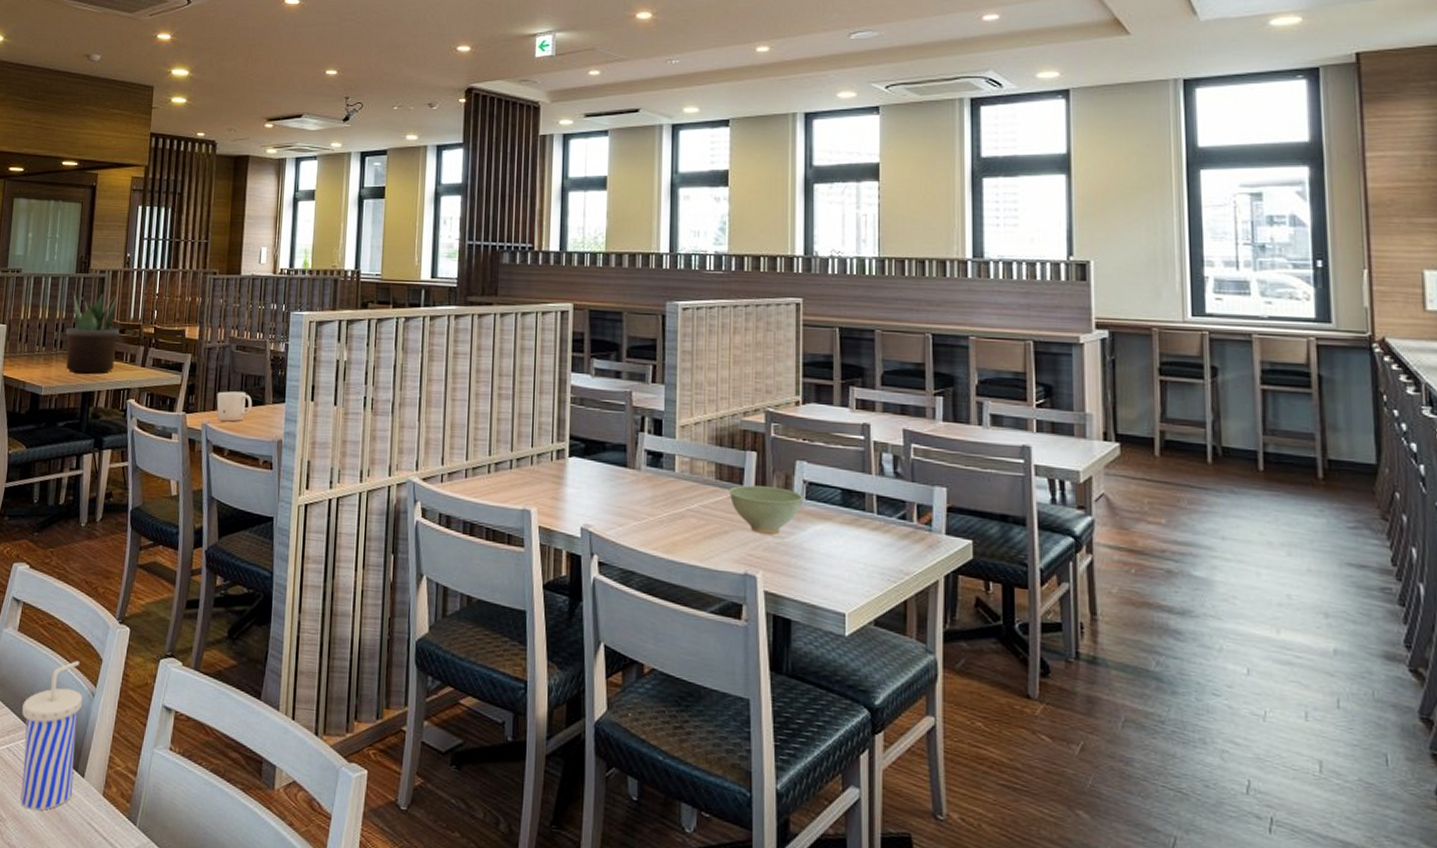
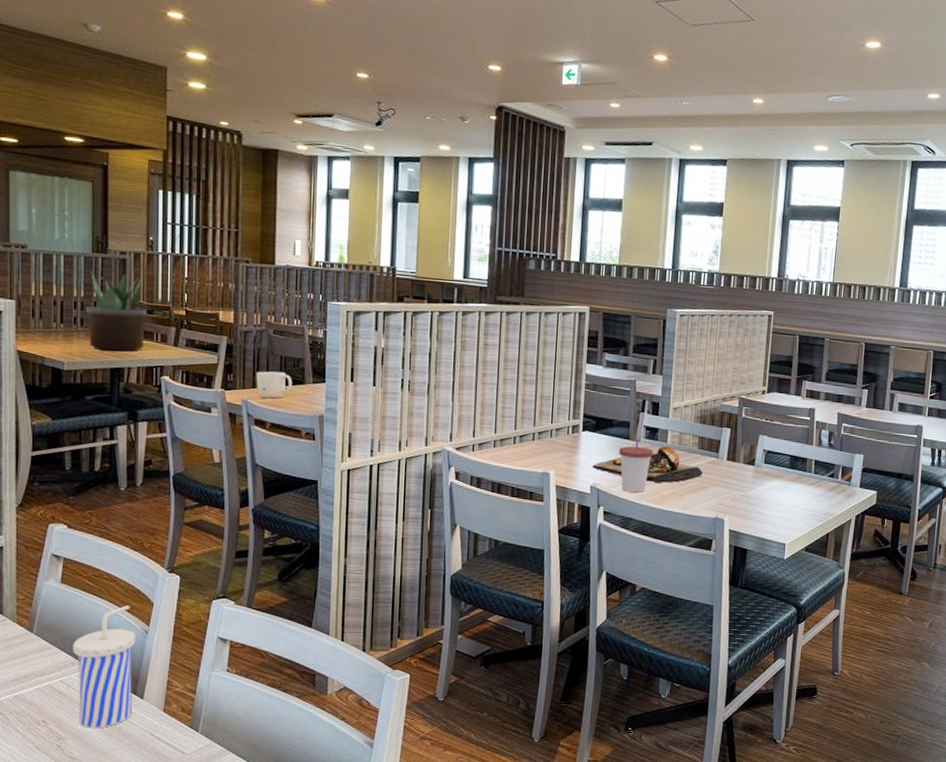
food tray: none [582,476,724,525] -> present [592,447,703,483]
cup: none [615,467,658,538] -> present [619,439,654,493]
bowl: present [728,485,804,534] -> none [707,453,763,489]

